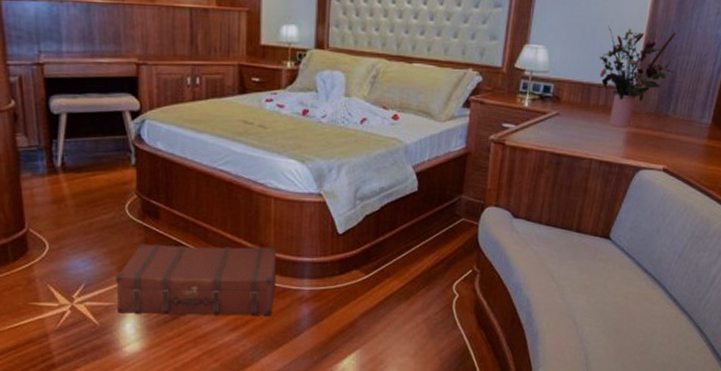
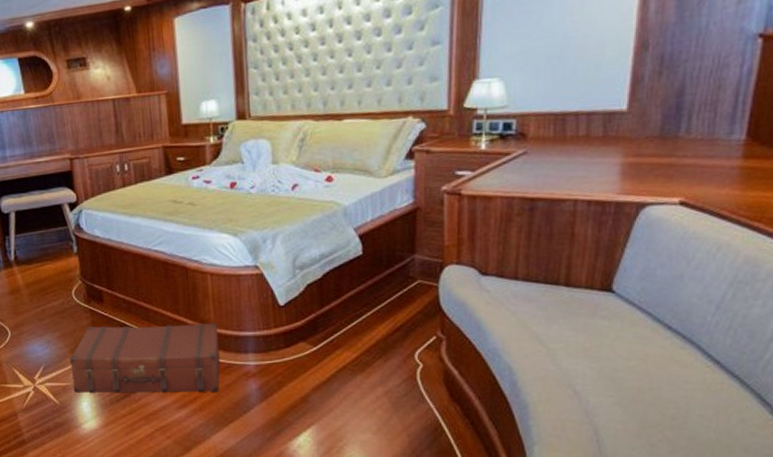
bouquet: present [599,26,676,129] -> none [574,35,682,160]

